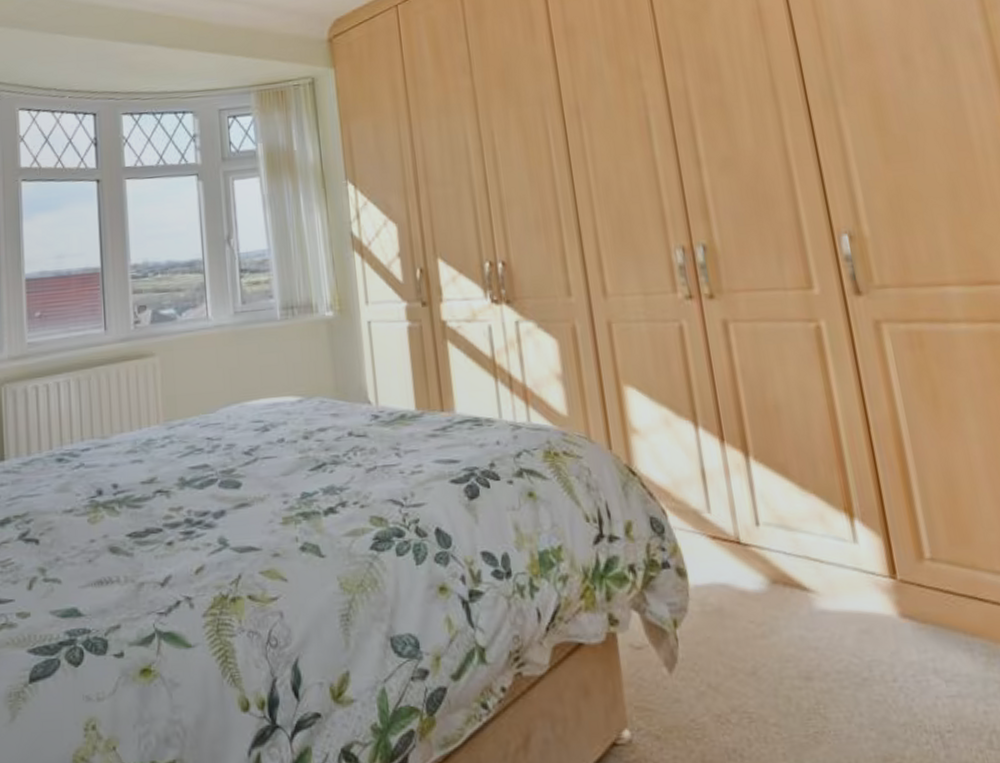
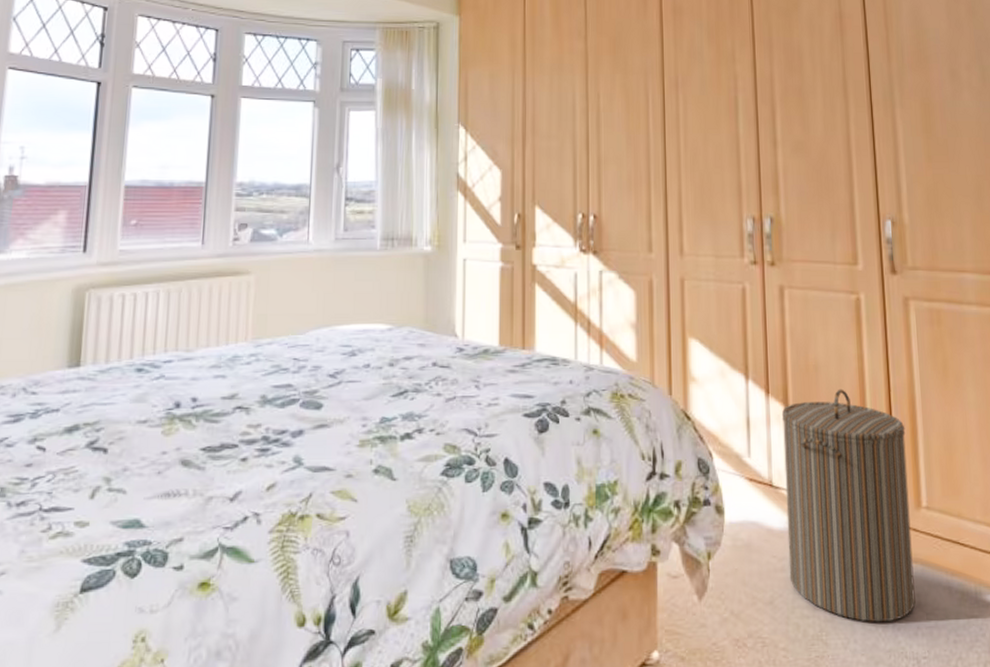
laundry hamper: none [741,429,930,693] -> present [781,389,916,623]

